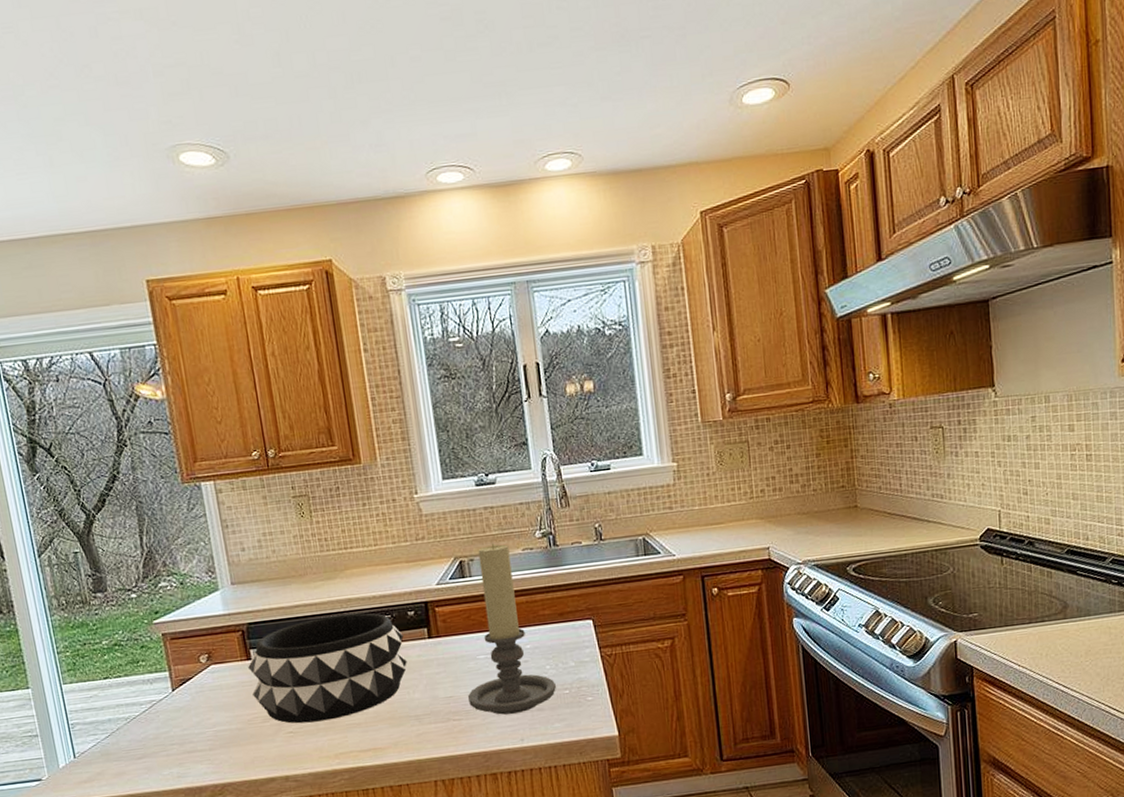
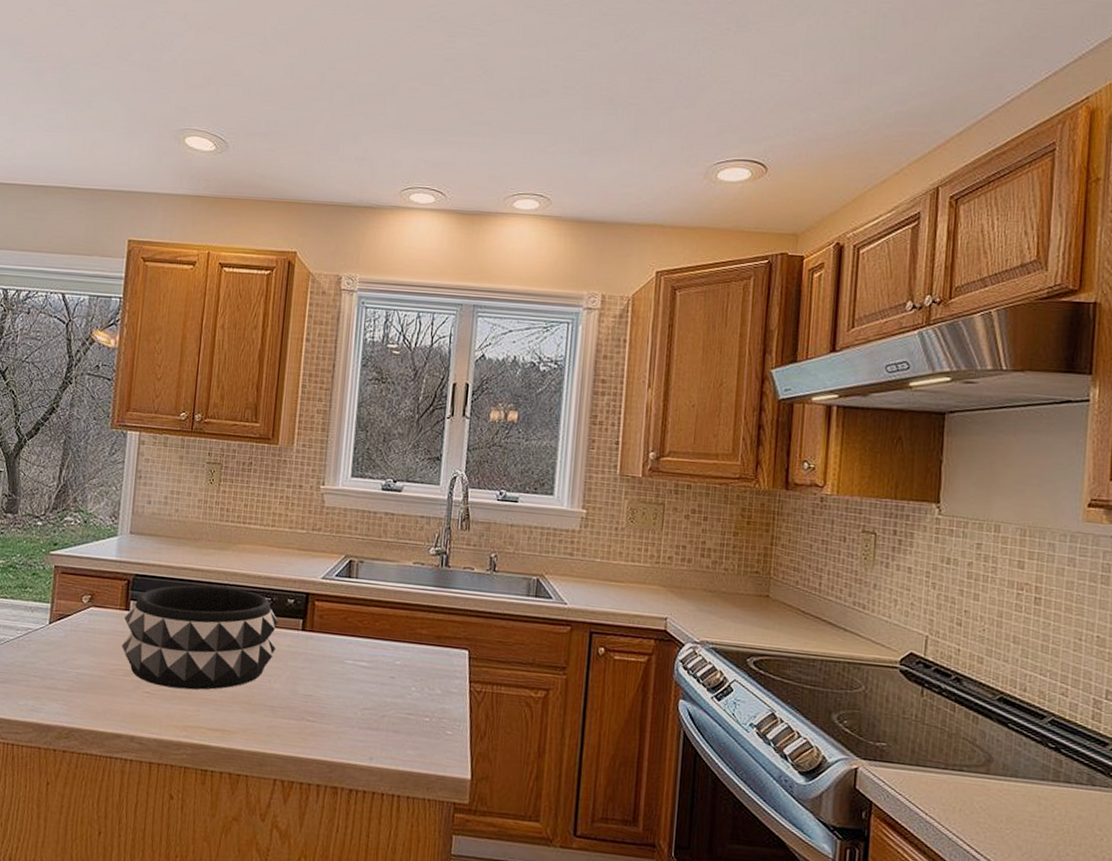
candle holder: present [467,544,556,715] -> none [326,550,417,730]

